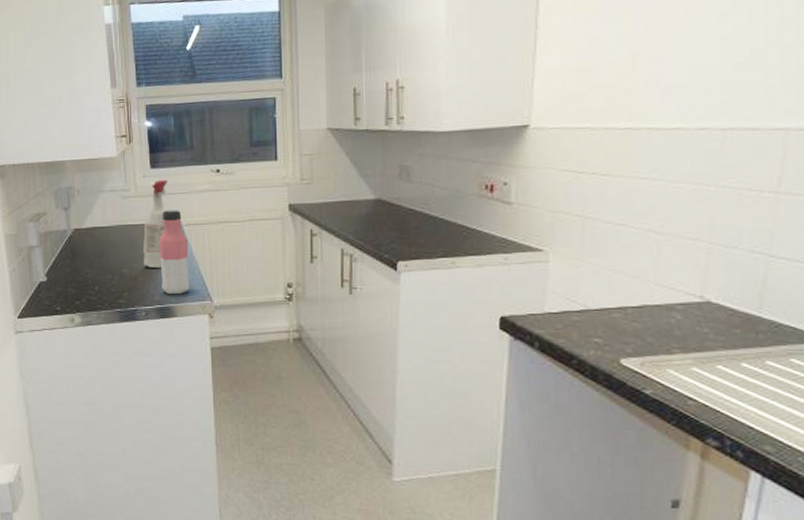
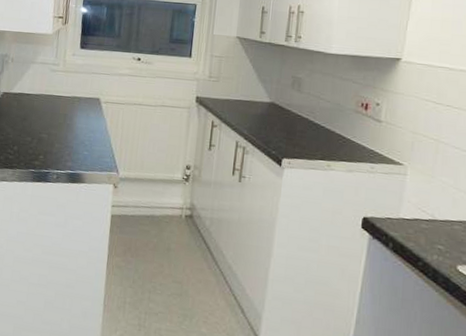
spray bottle: present [143,179,168,268] -> none [62,59,95,137]
water bottle: present [158,210,191,295] -> none [75,87,105,164]

